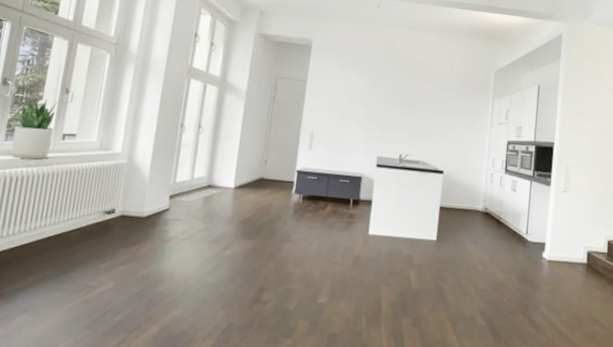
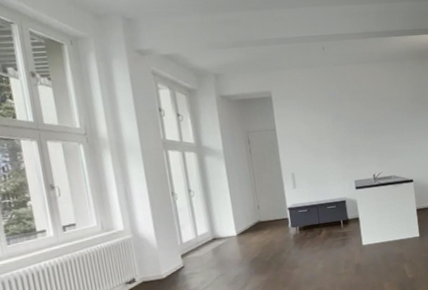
planter: present [11,98,58,160] -> none [9,198,55,258]

